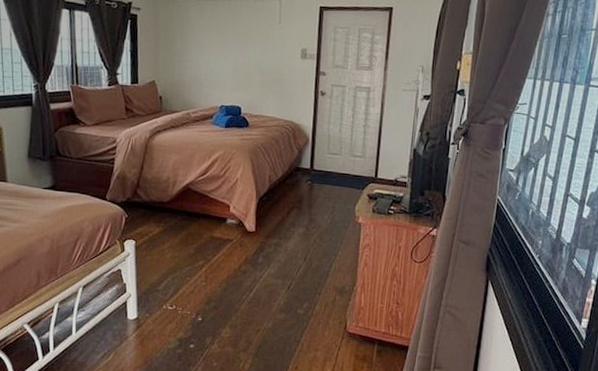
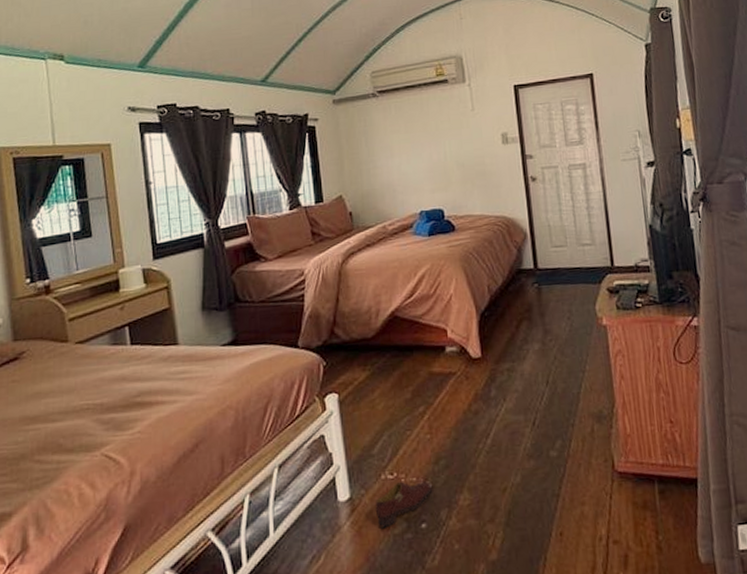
shoe: none [155,313,202,343] -> present [375,481,432,528]

